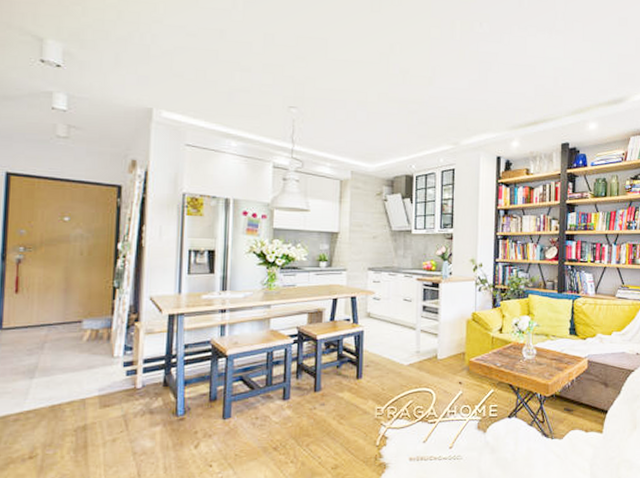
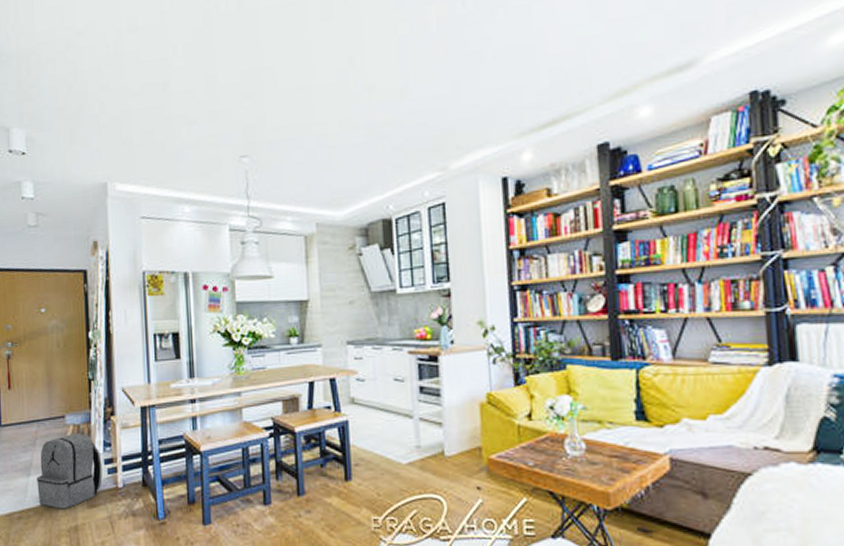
backpack: none [41,337,121,410] -> present [37,432,103,509]

